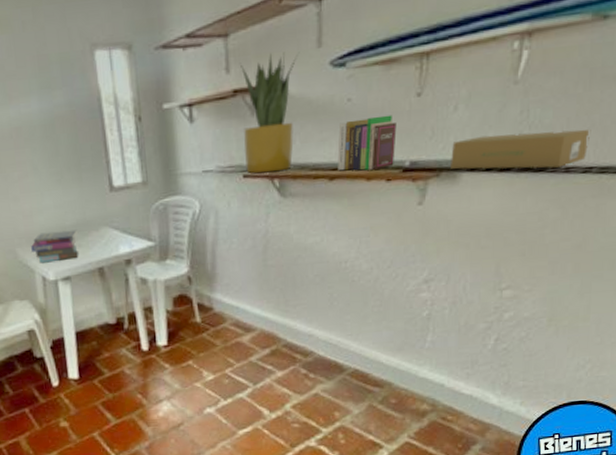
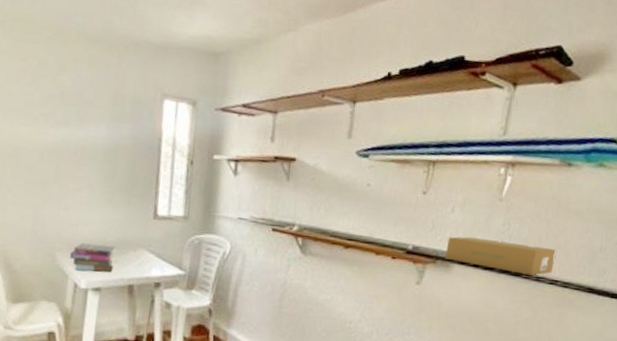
planter: present [240,52,299,174] -> none [275,134,332,233]
books: present [337,115,397,171] -> none [353,201,405,247]

